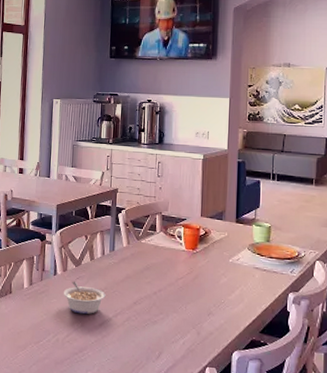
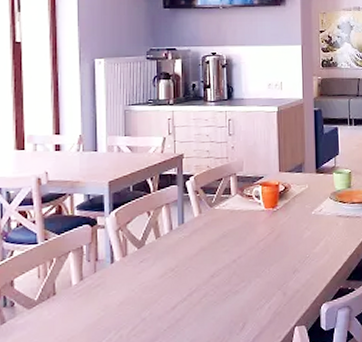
legume: present [63,281,106,315] -> none [124,265,177,302]

